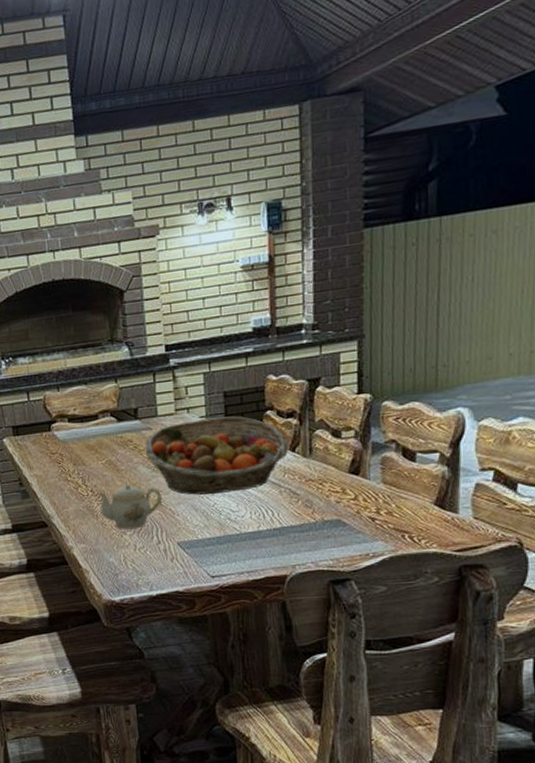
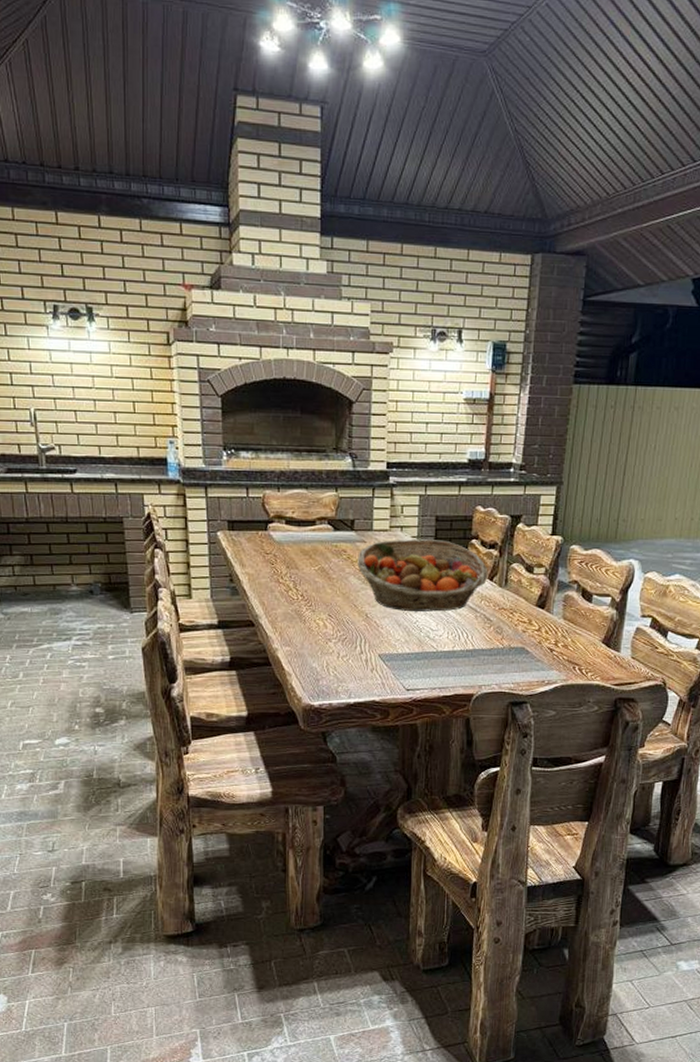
teapot: present [98,484,163,530] -> none [308,593,369,638]

